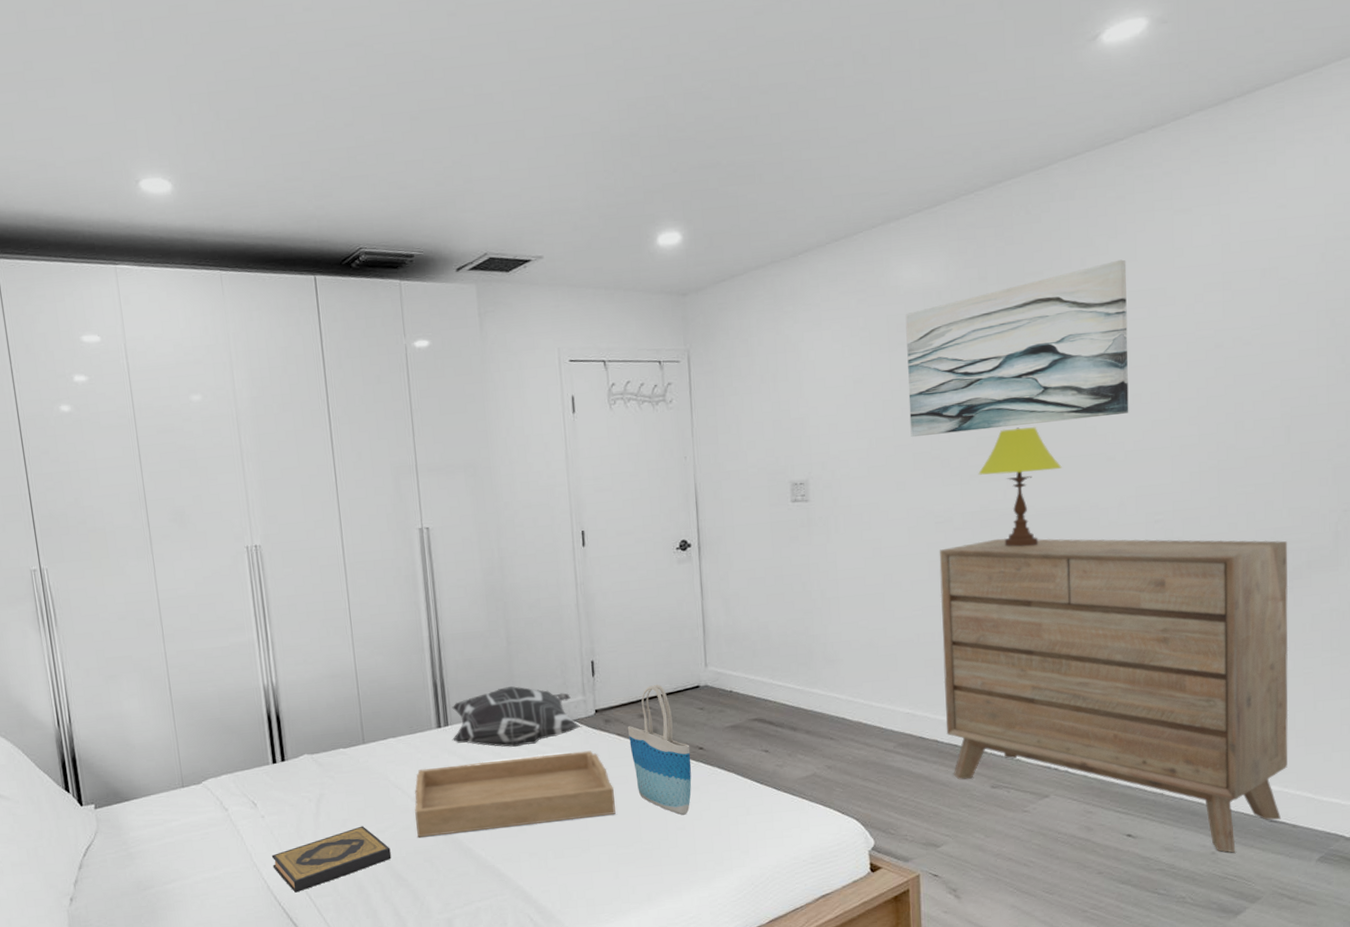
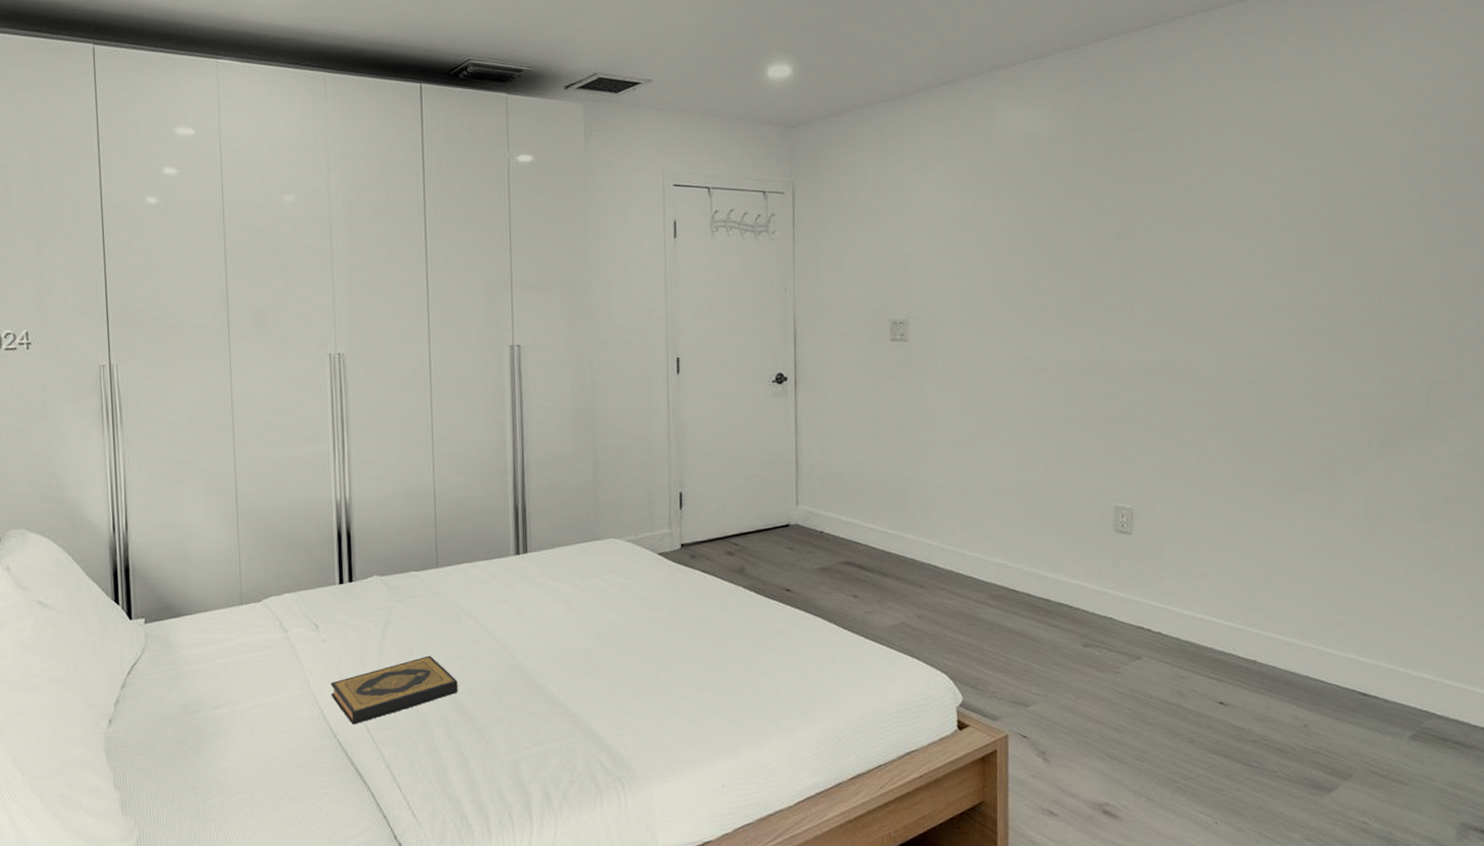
serving tray: present [414,750,616,838] -> none [486,586,697,671]
decorative pillow: present [452,686,580,747] -> none [530,515,664,579]
tote bag: present [627,684,692,815] -> none [713,520,778,660]
wall art: present [905,259,1129,438] -> none [1009,121,1227,283]
dresser: present [939,538,1289,853] -> none [1036,389,1381,727]
table lamp: present [978,427,1062,547] -> none [1077,280,1160,400]

